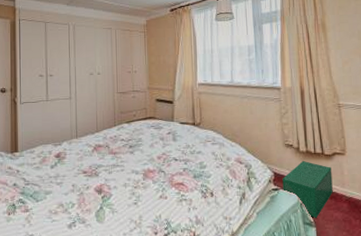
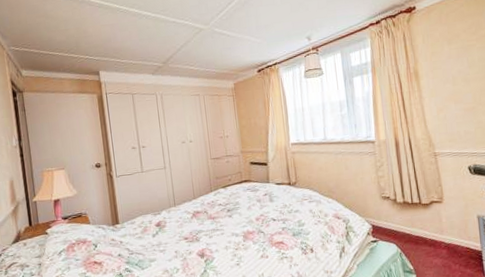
storage bin: present [282,160,333,218] -> none [381,211,432,266]

